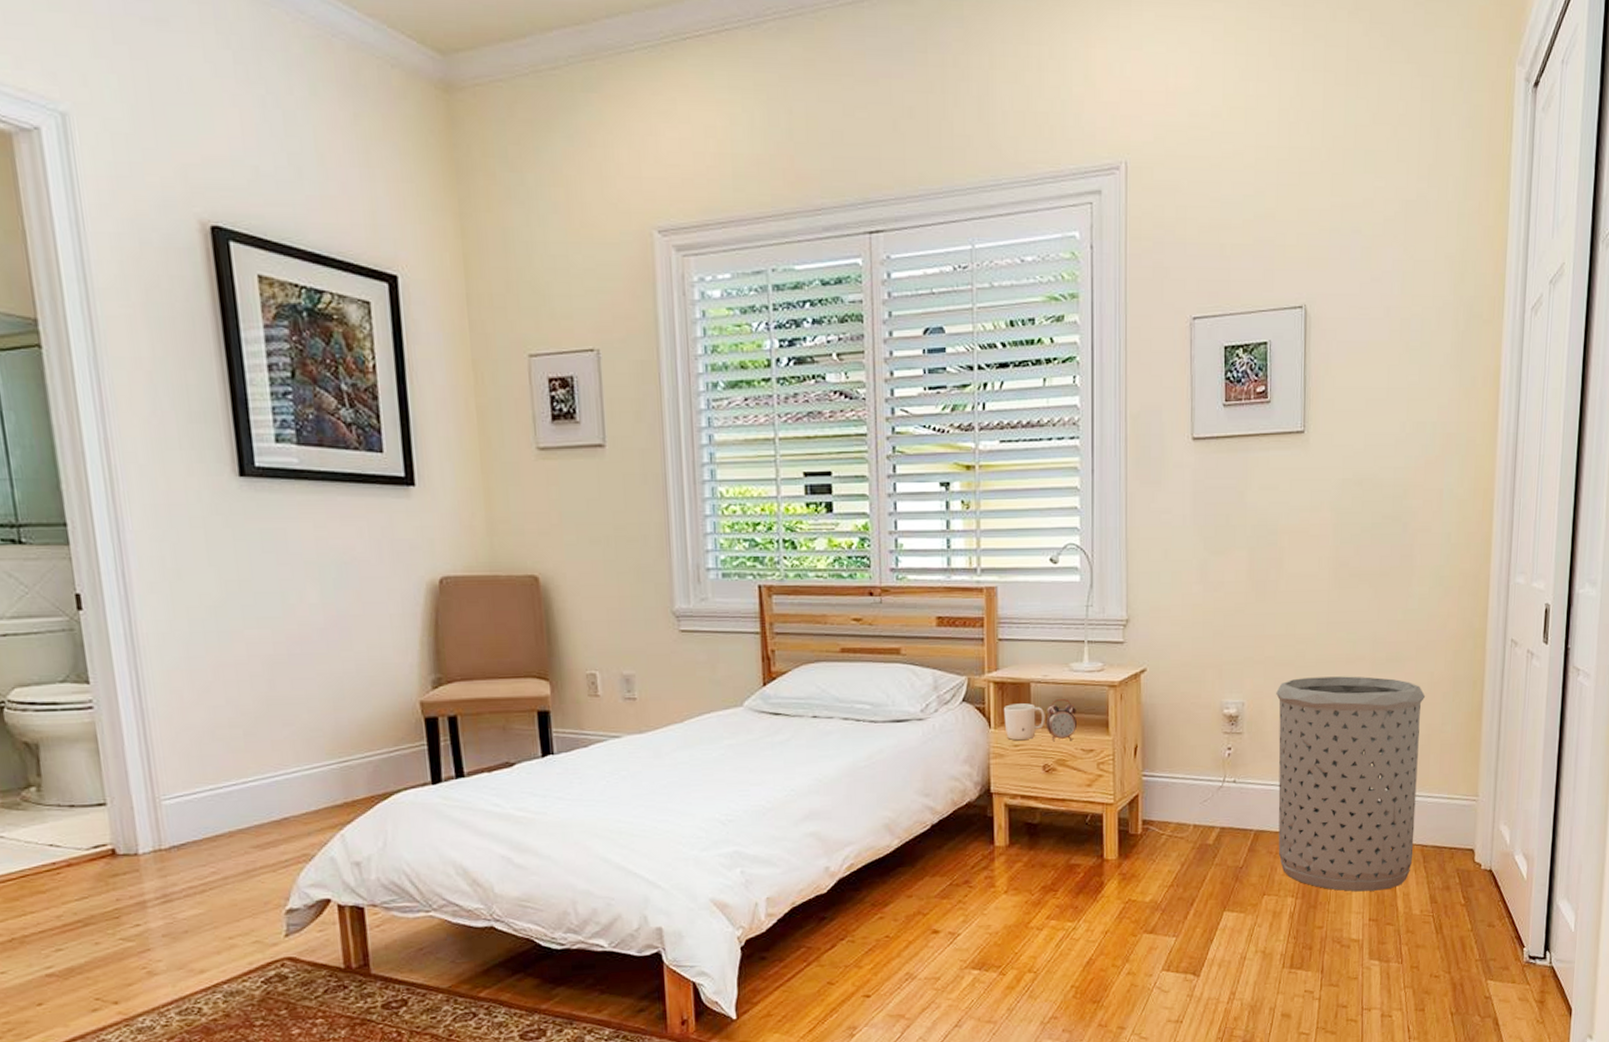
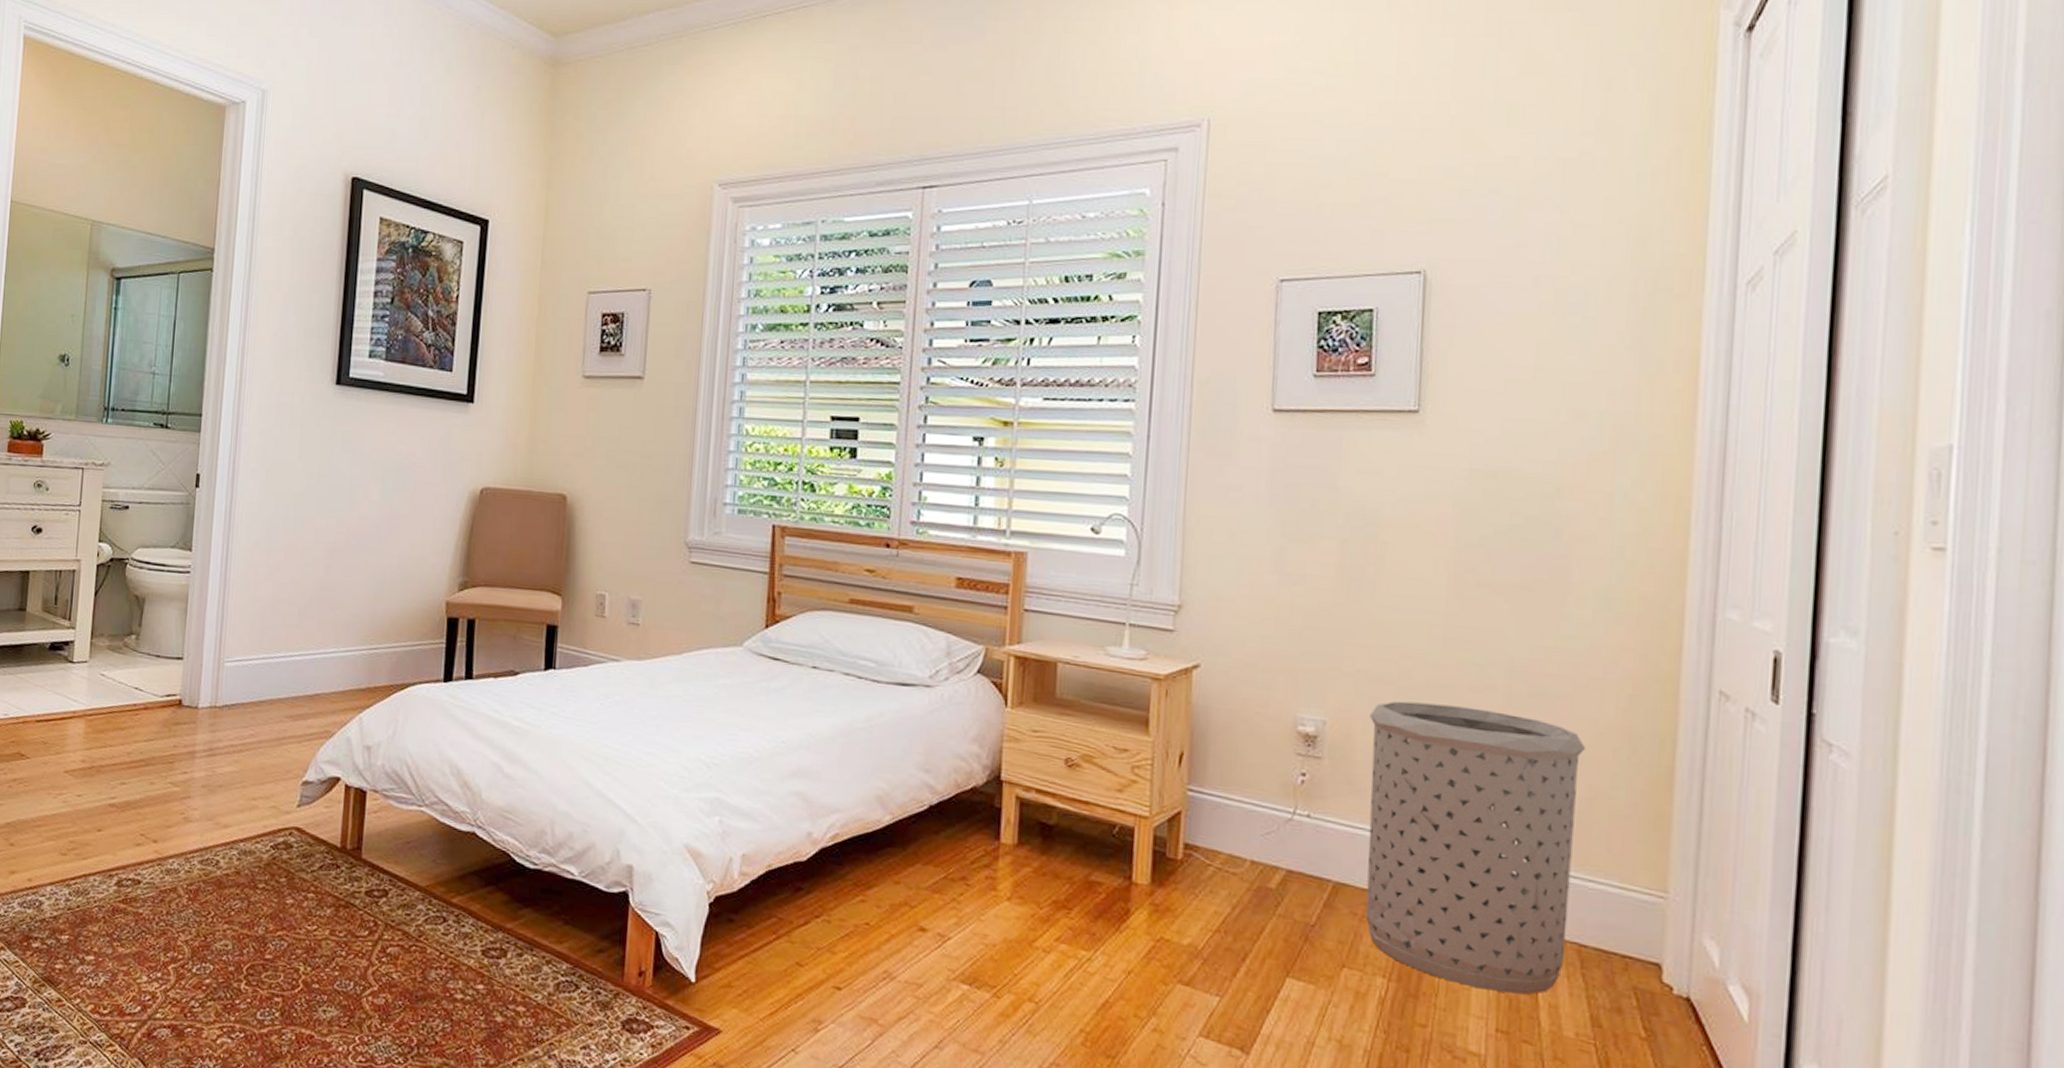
mug: present [1003,703,1045,741] -> none [1023,683,1073,727]
alarm clock: present [1045,699,1076,741] -> none [1071,685,1111,736]

